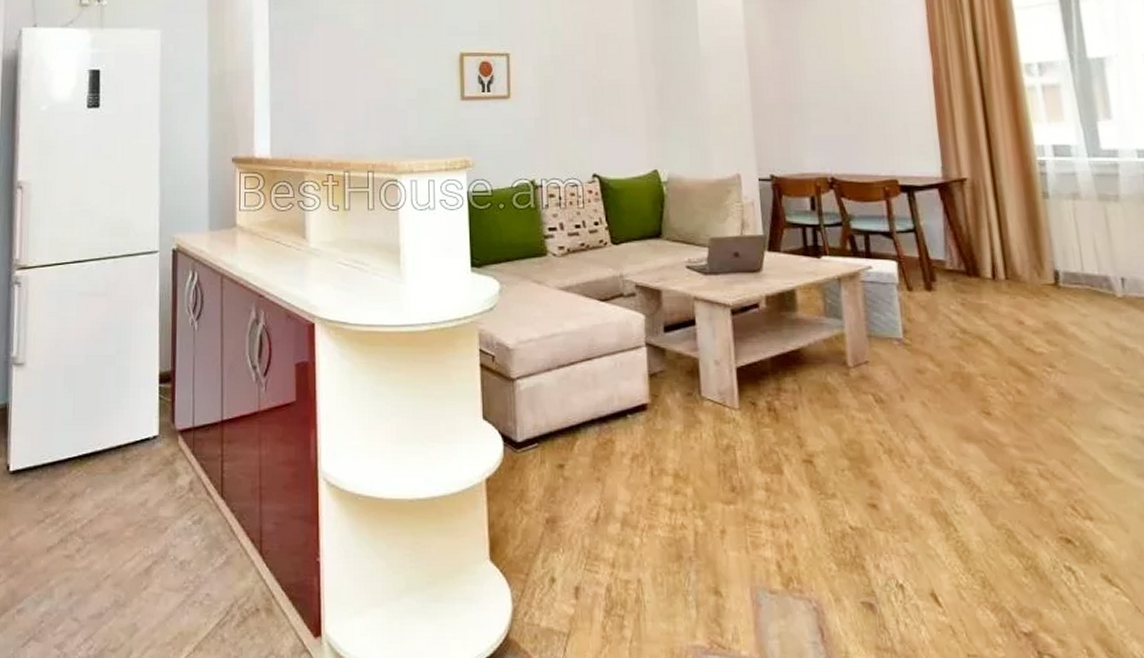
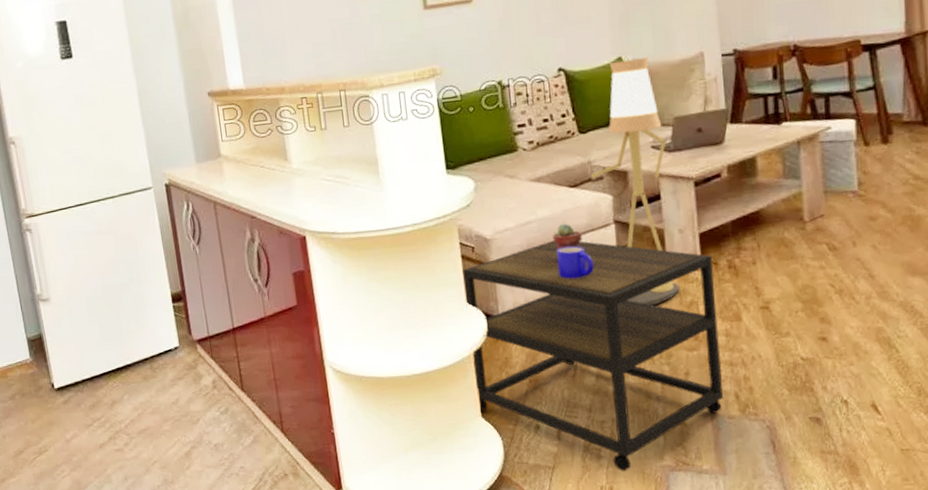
side table: none [480,358,765,648] -> present [462,241,724,471]
potted succulent: none [580,340,611,369] -> present [553,223,582,249]
mug: none [583,366,623,405] -> present [557,245,594,279]
floor lamp: none [623,173,714,445] -> present [591,57,679,306]

